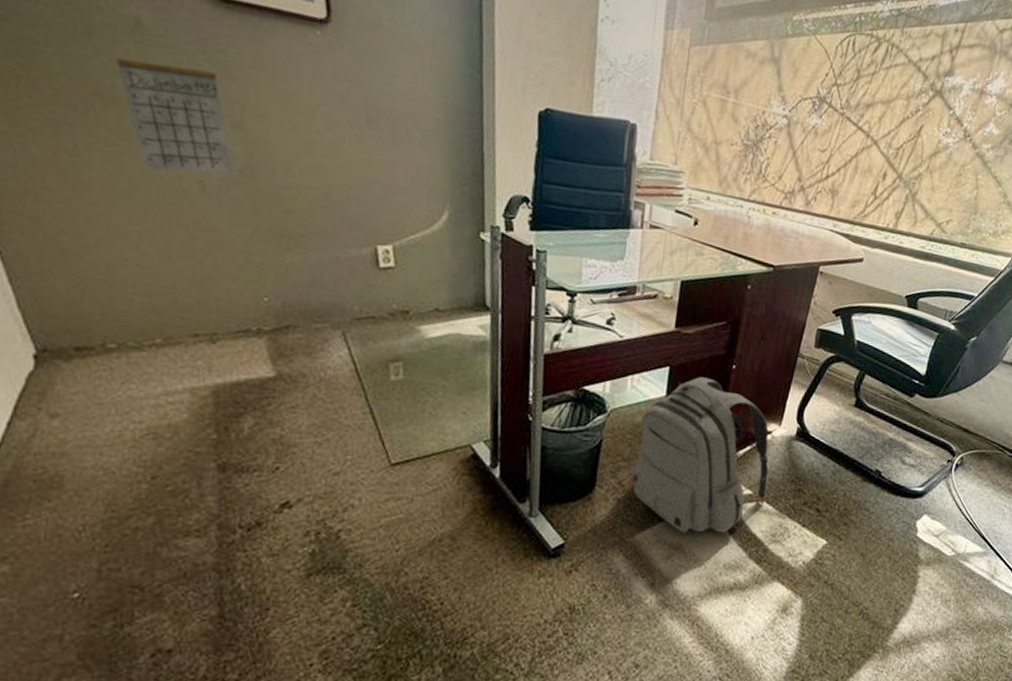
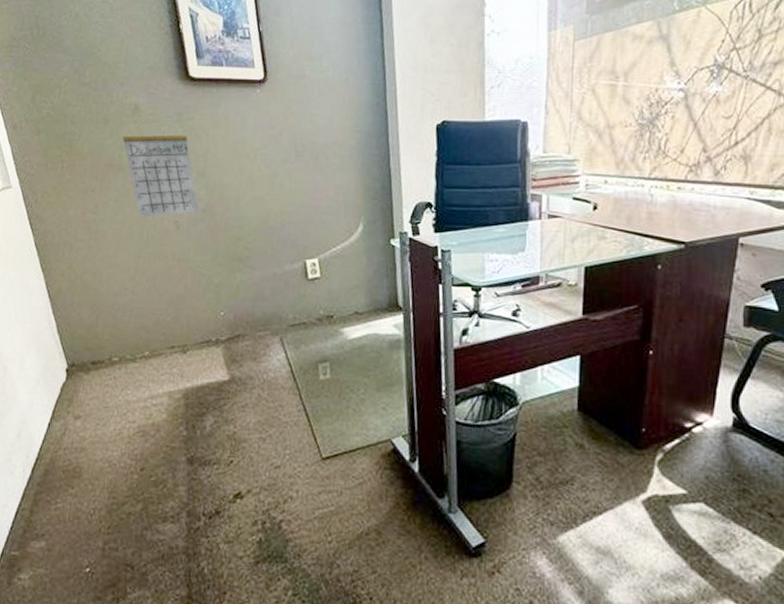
backpack: present [627,377,769,534] -> none [545,365,704,539]

